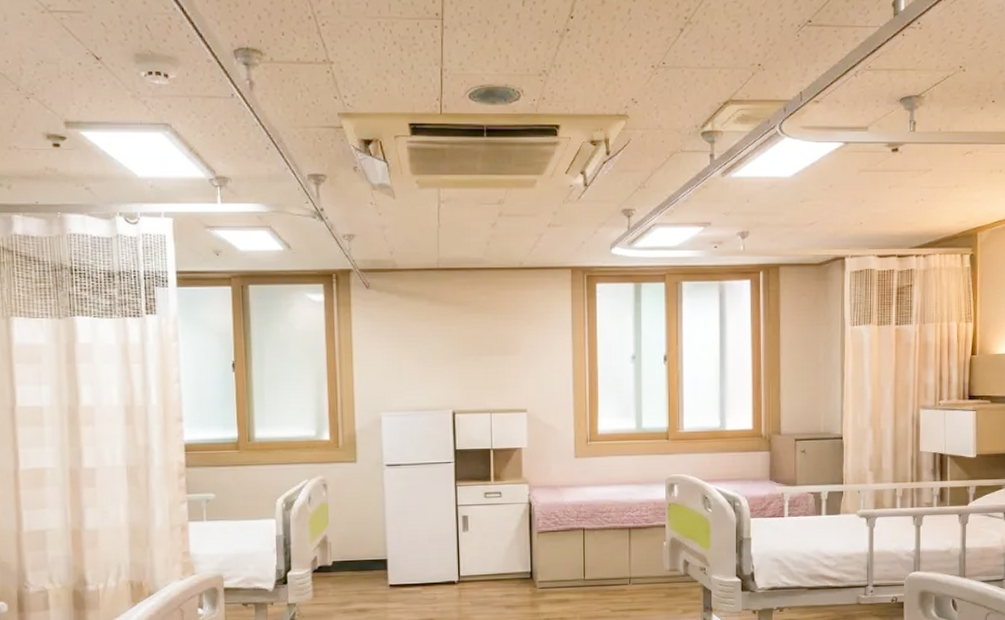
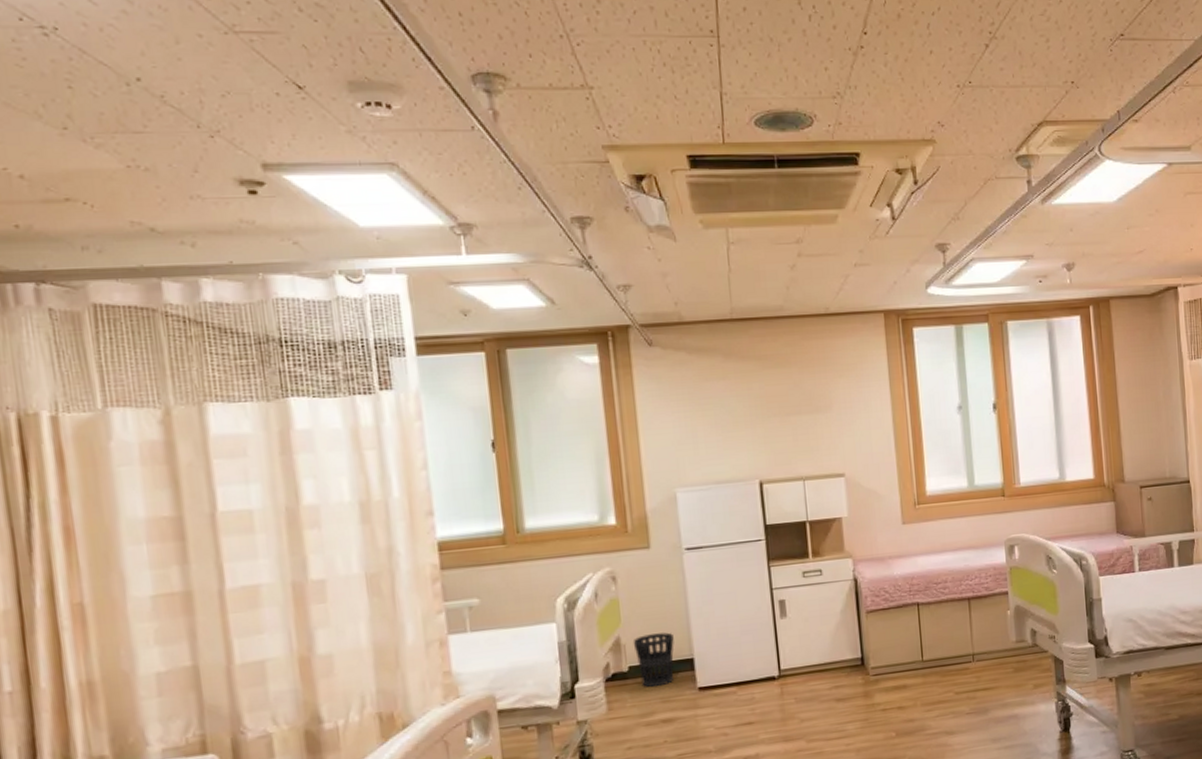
wastebasket: none [337,535,372,581] -> present [633,632,674,688]

